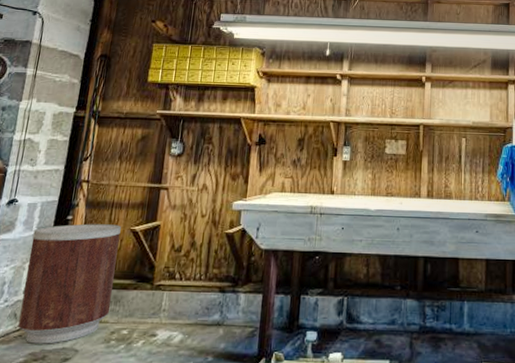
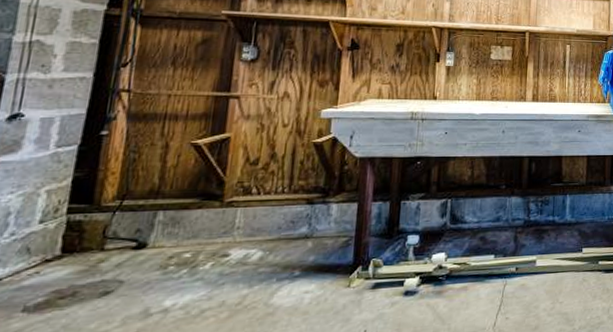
trash can: present [18,223,121,344] -> none [33,139,178,280]

